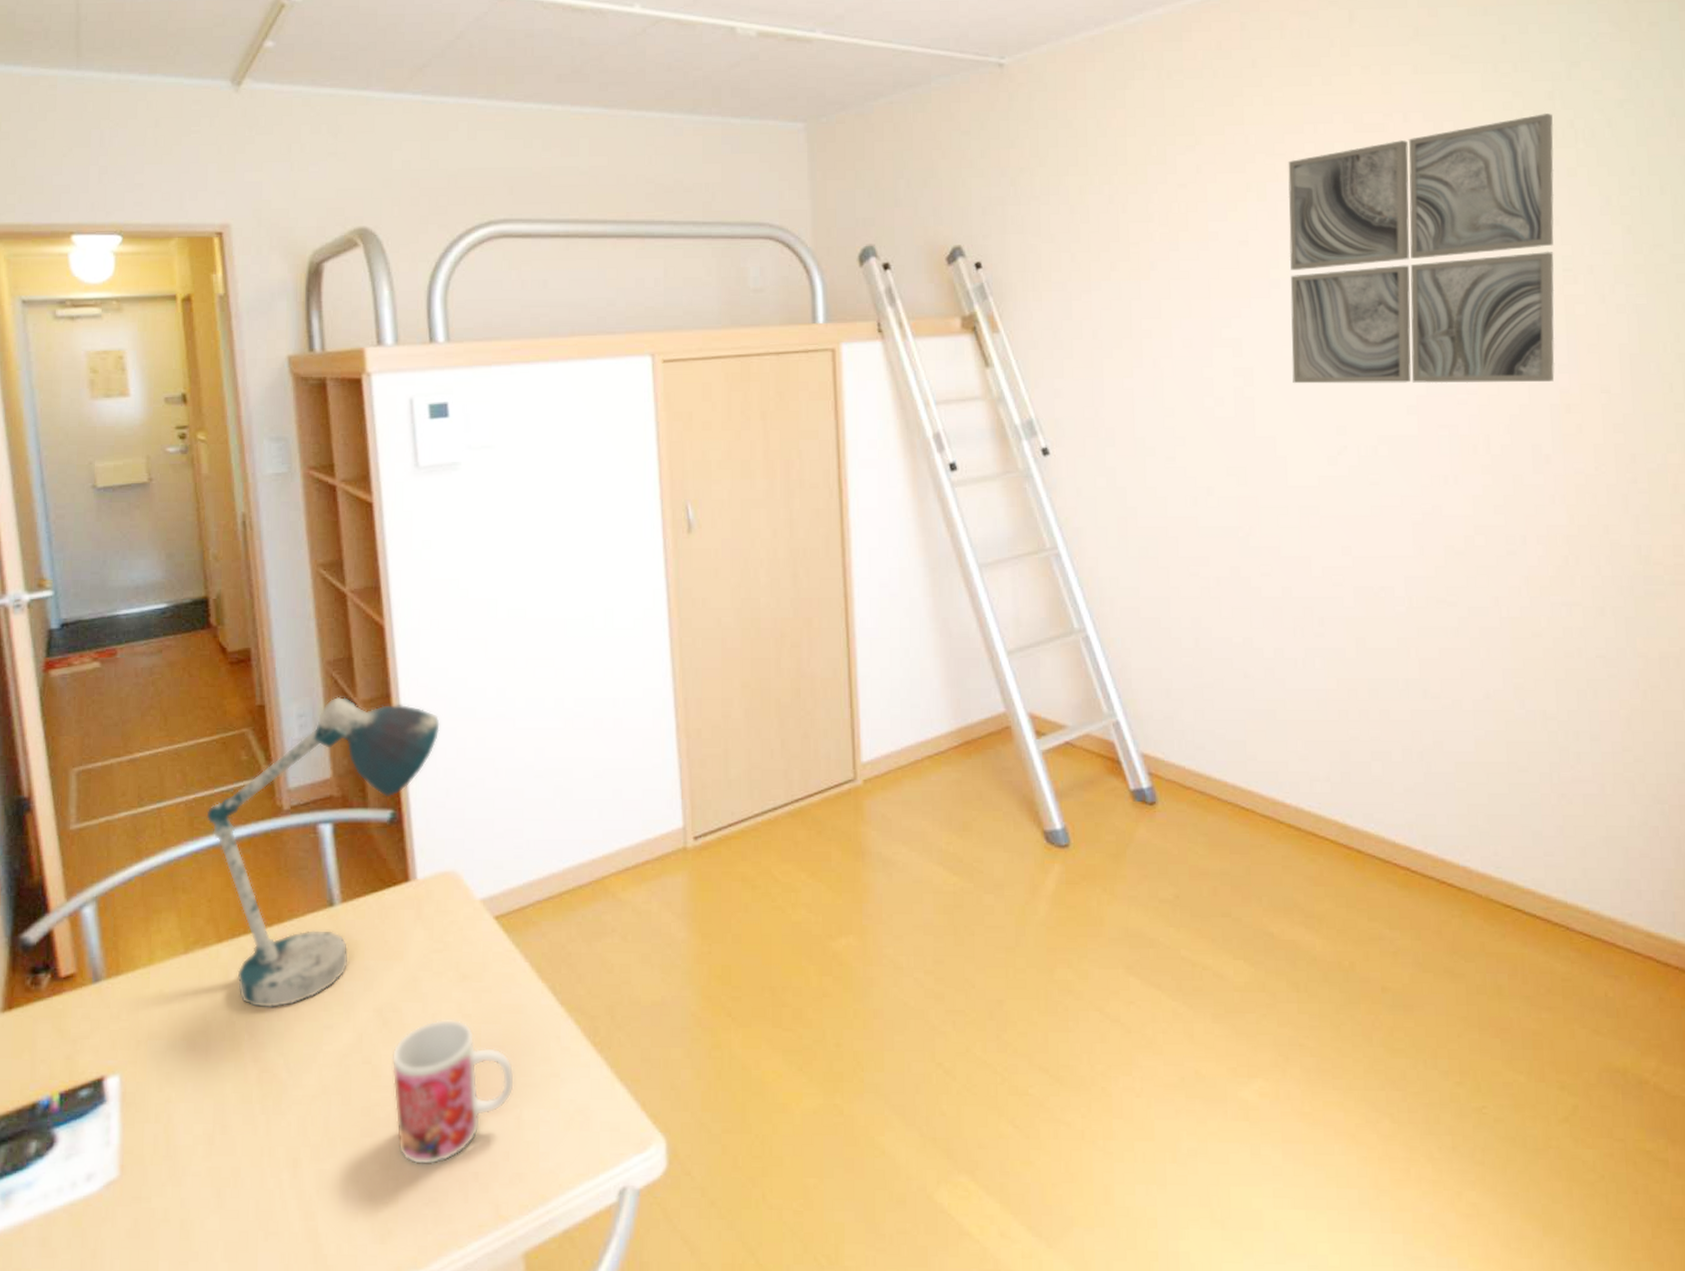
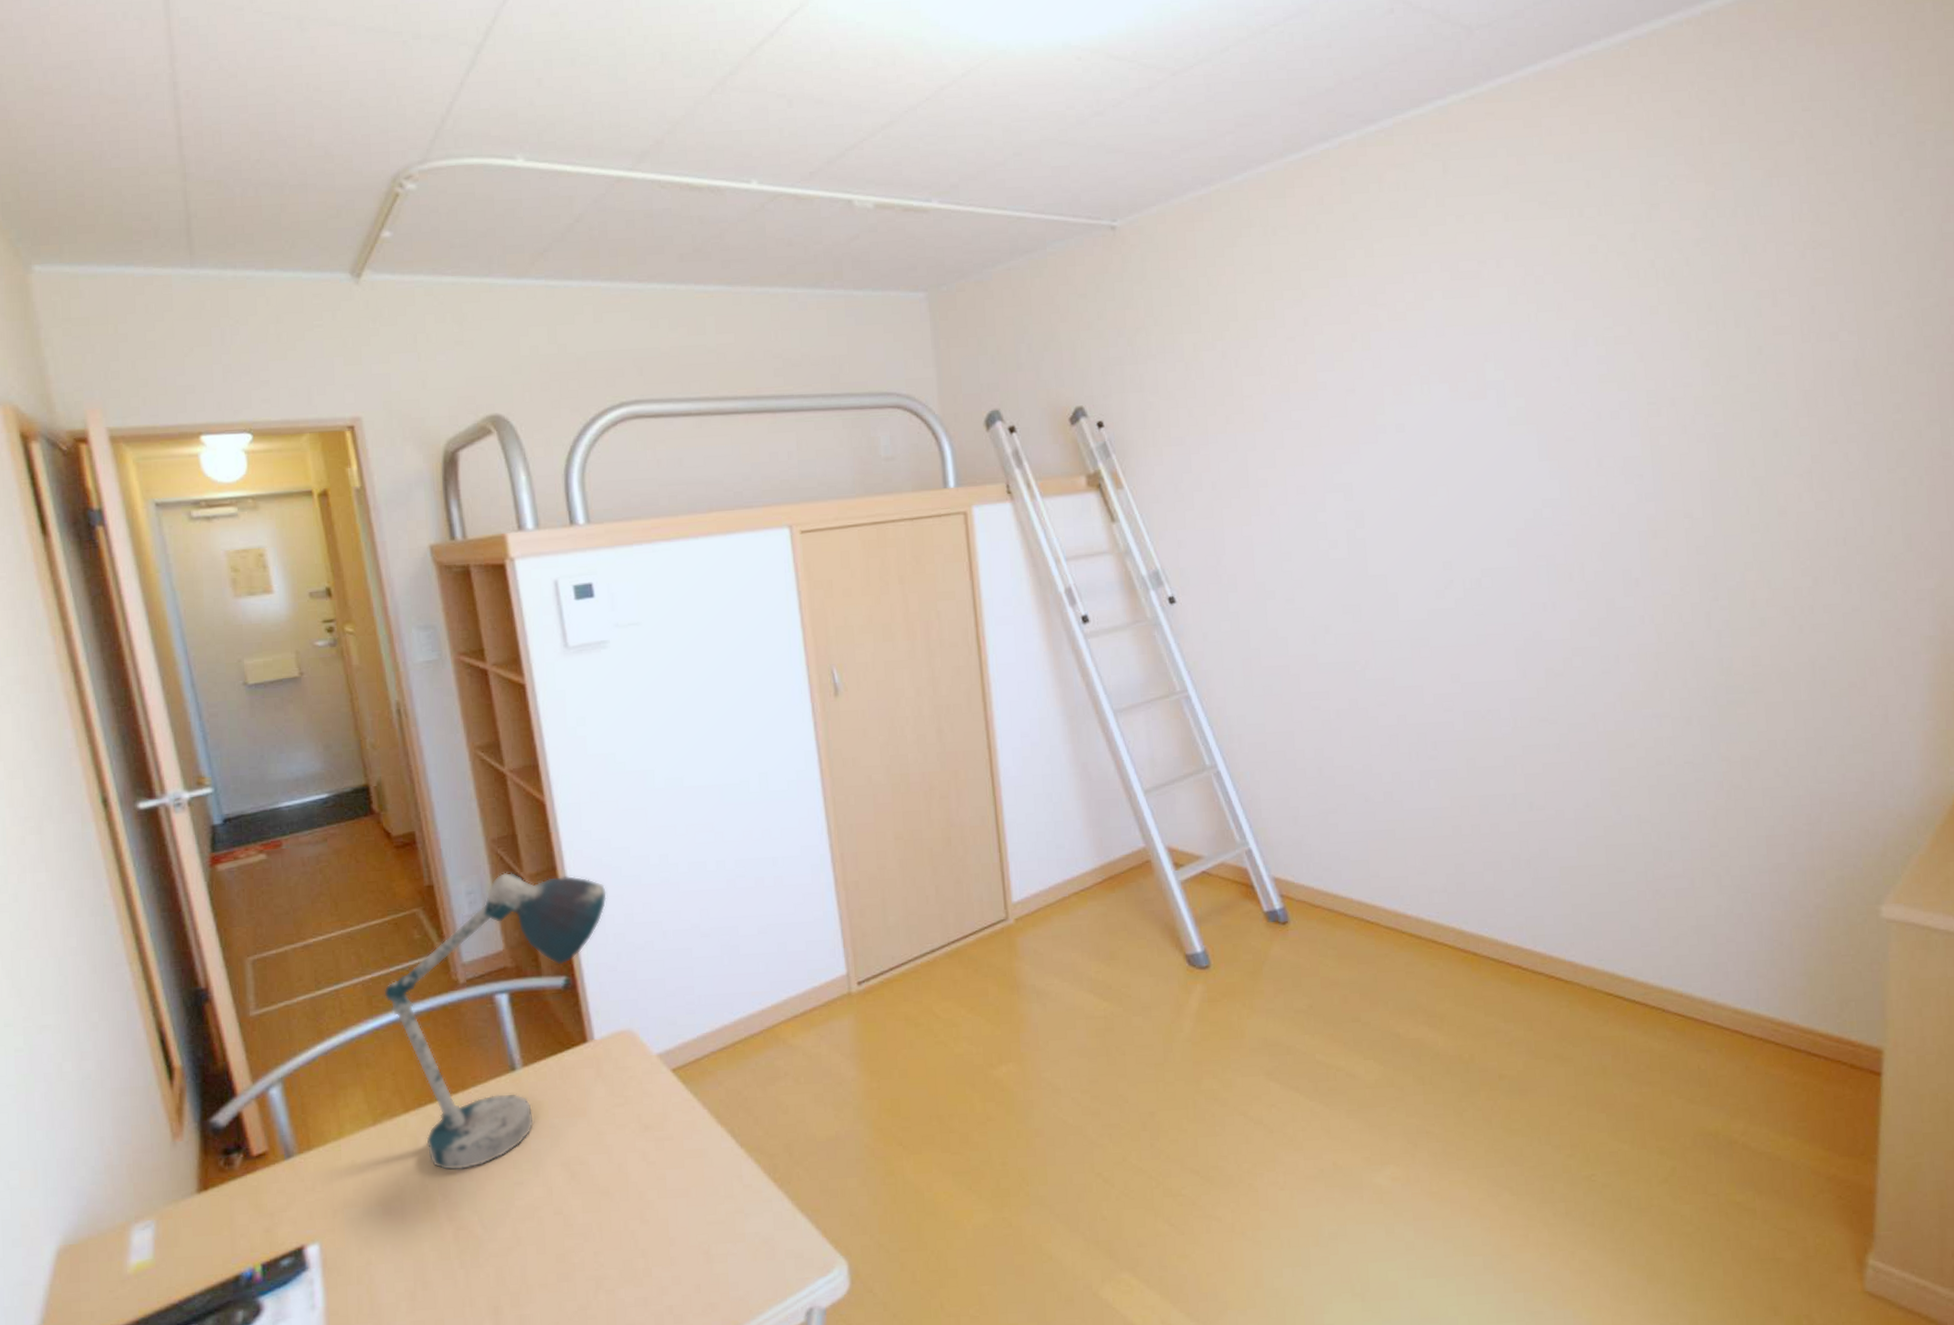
mug: present [391,1018,515,1166] -> none [582,1166,702,1304]
wall art: present [1288,112,1555,384] -> none [1390,254,1642,524]

